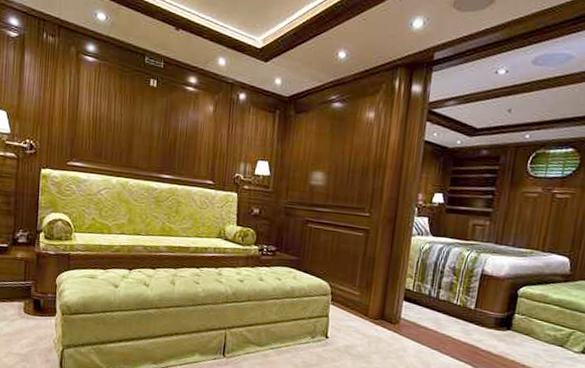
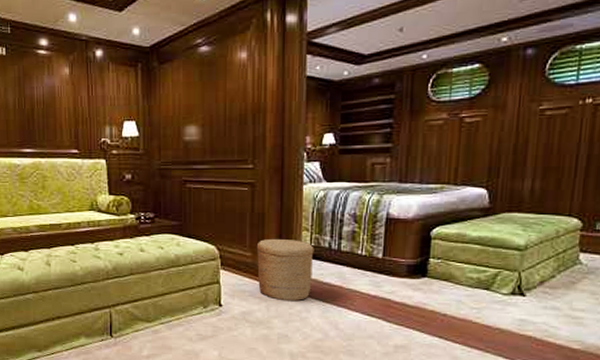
woven basket: none [362,281,416,341] -> present [256,238,314,302]

